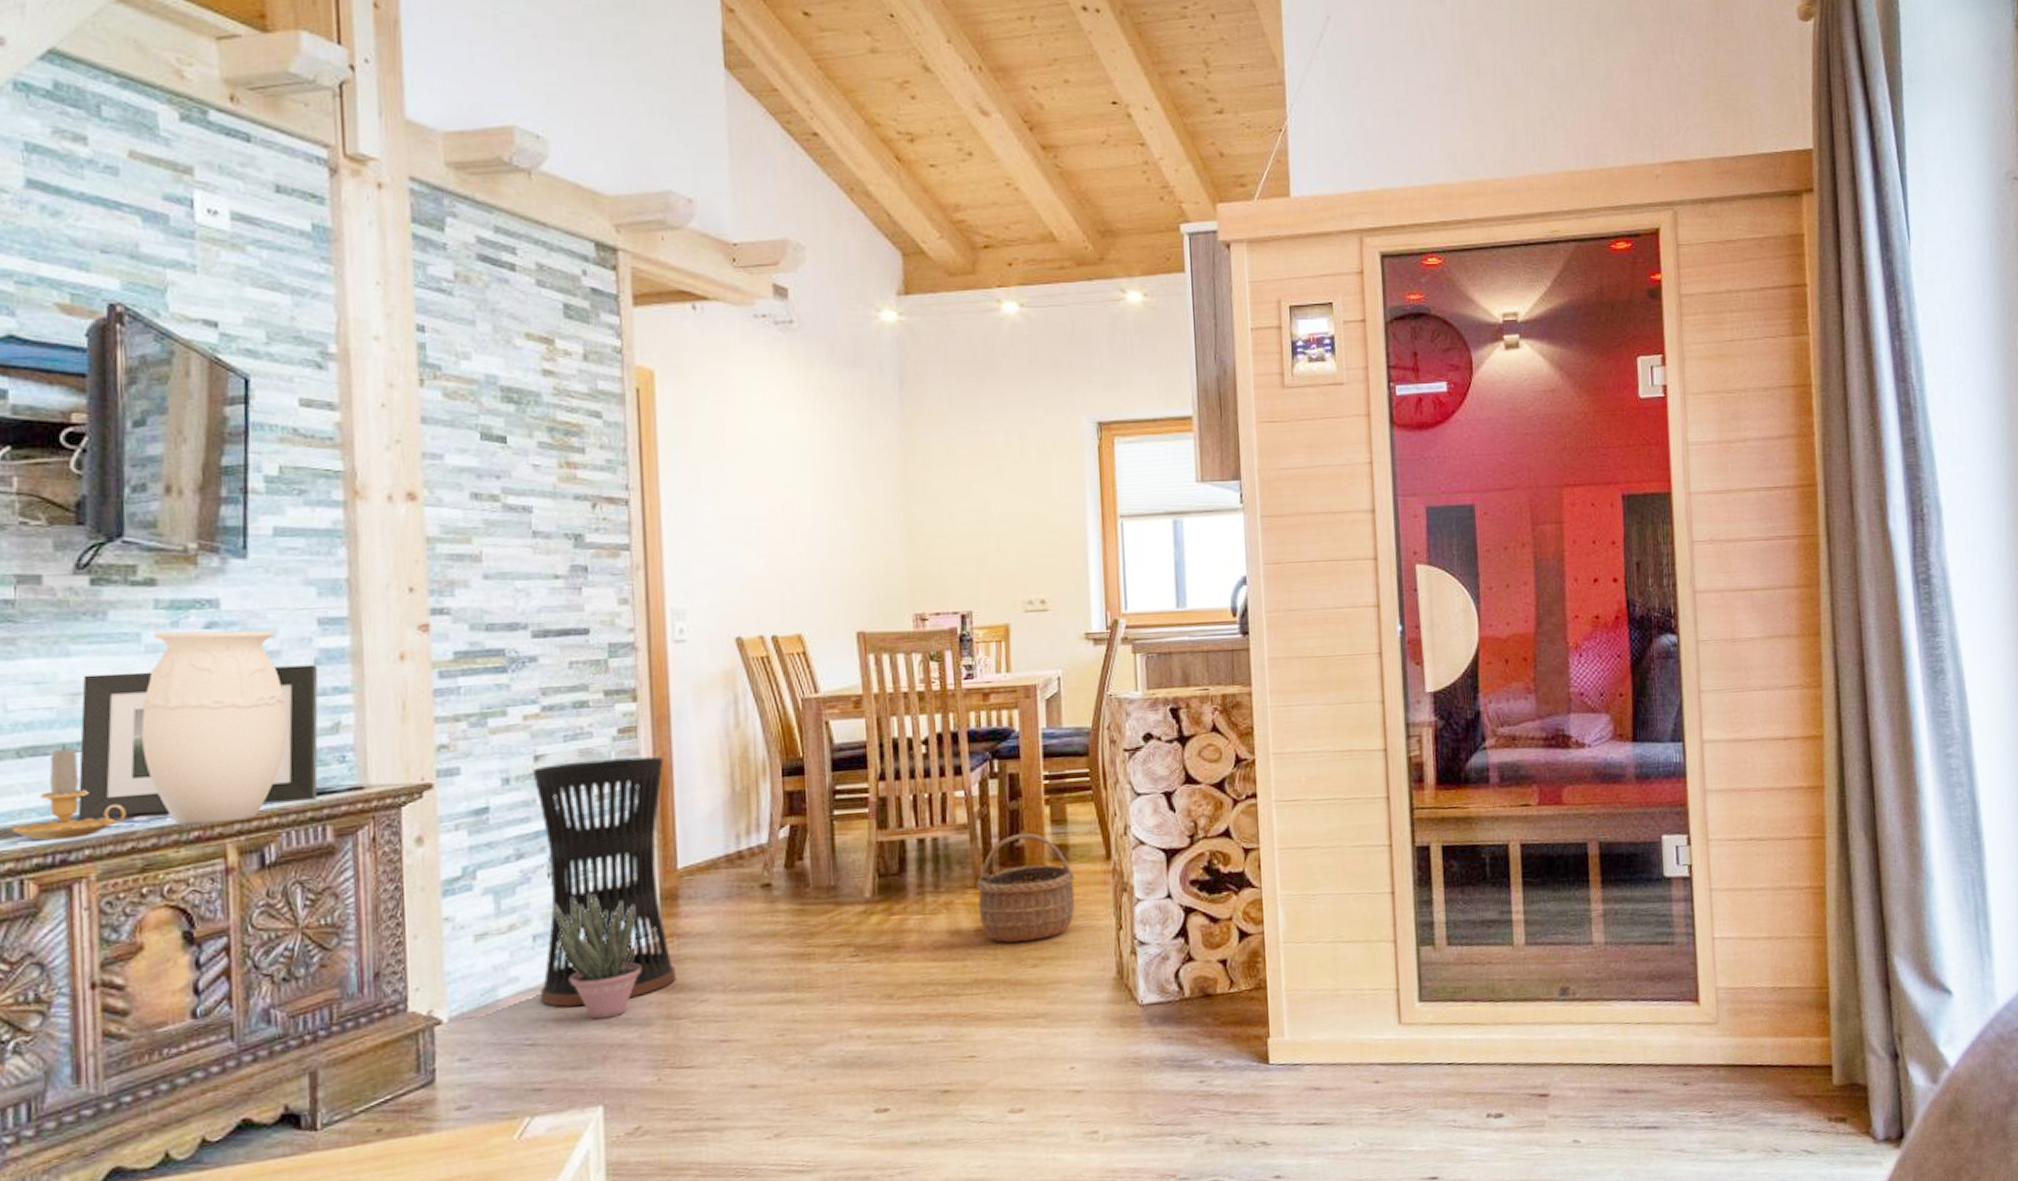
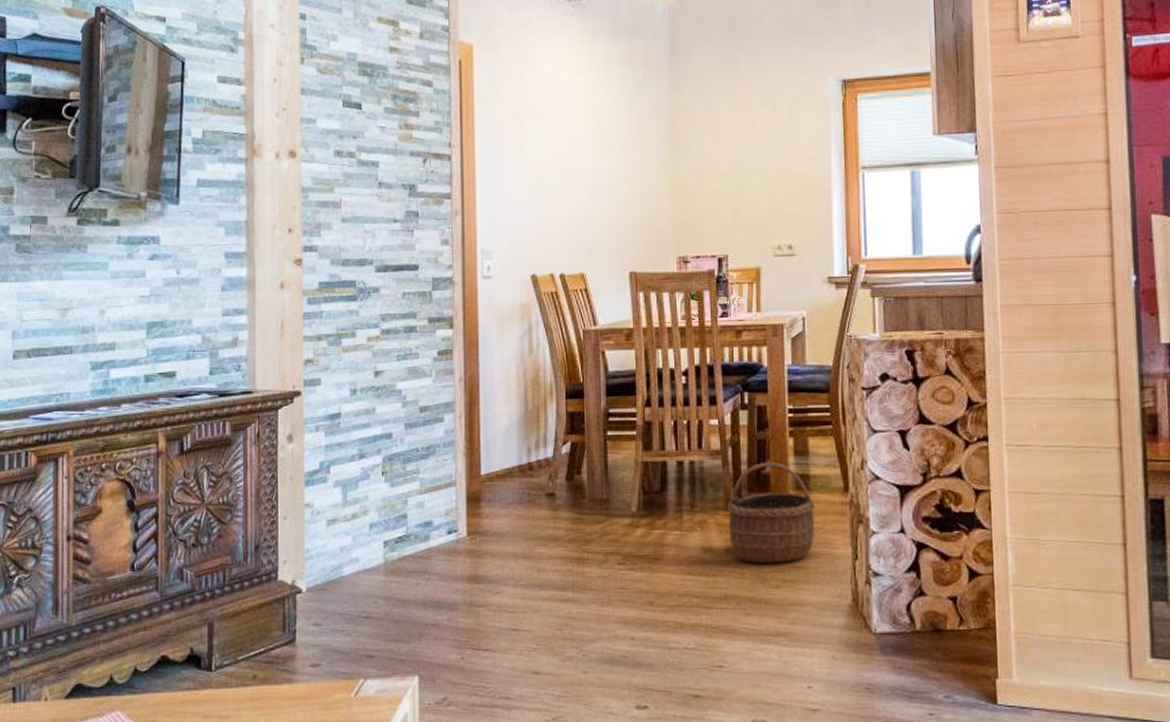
candle: present [11,745,126,841] -> none [22,348,94,422]
picture frame: present [77,664,319,821] -> none [63,290,224,408]
decorative vase: present [141,630,287,825] -> none [106,261,202,416]
umbrella stand: present [532,756,677,1007] -> none [373,376,478,588]
potted plant: present [552,893,642,1020] -> none [385,491,451,600]

